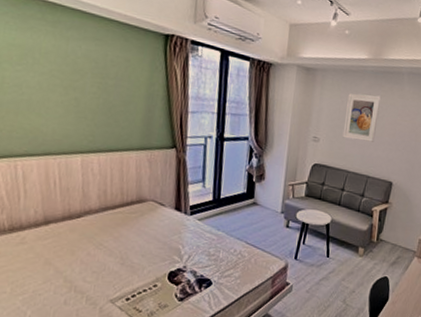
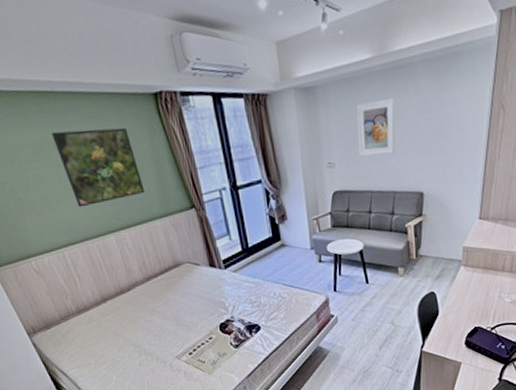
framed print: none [46,41,129,123] -> present [51,127,145,208]

